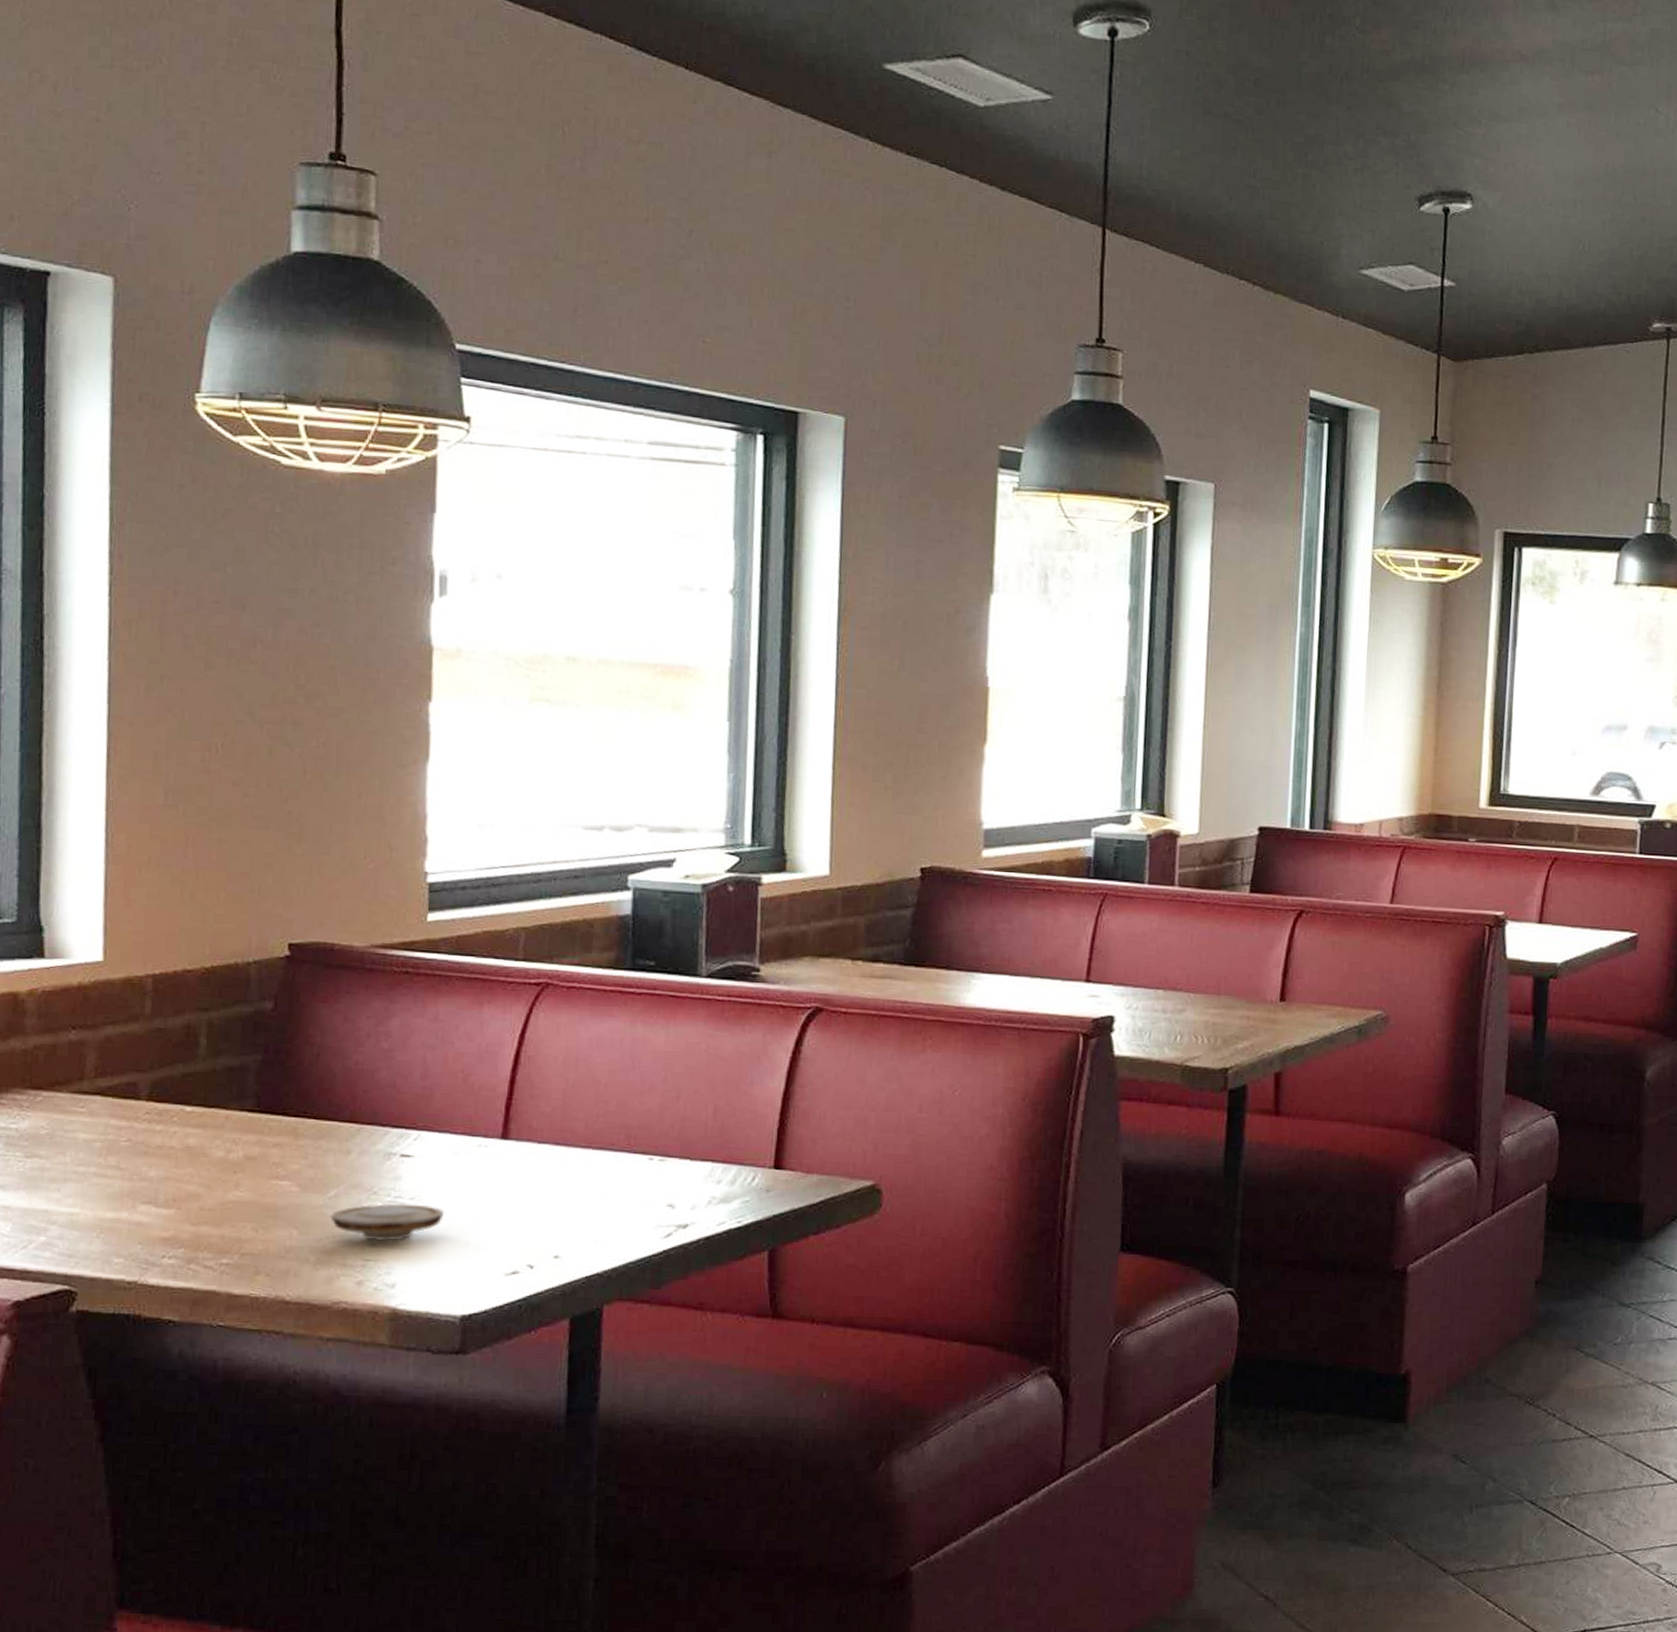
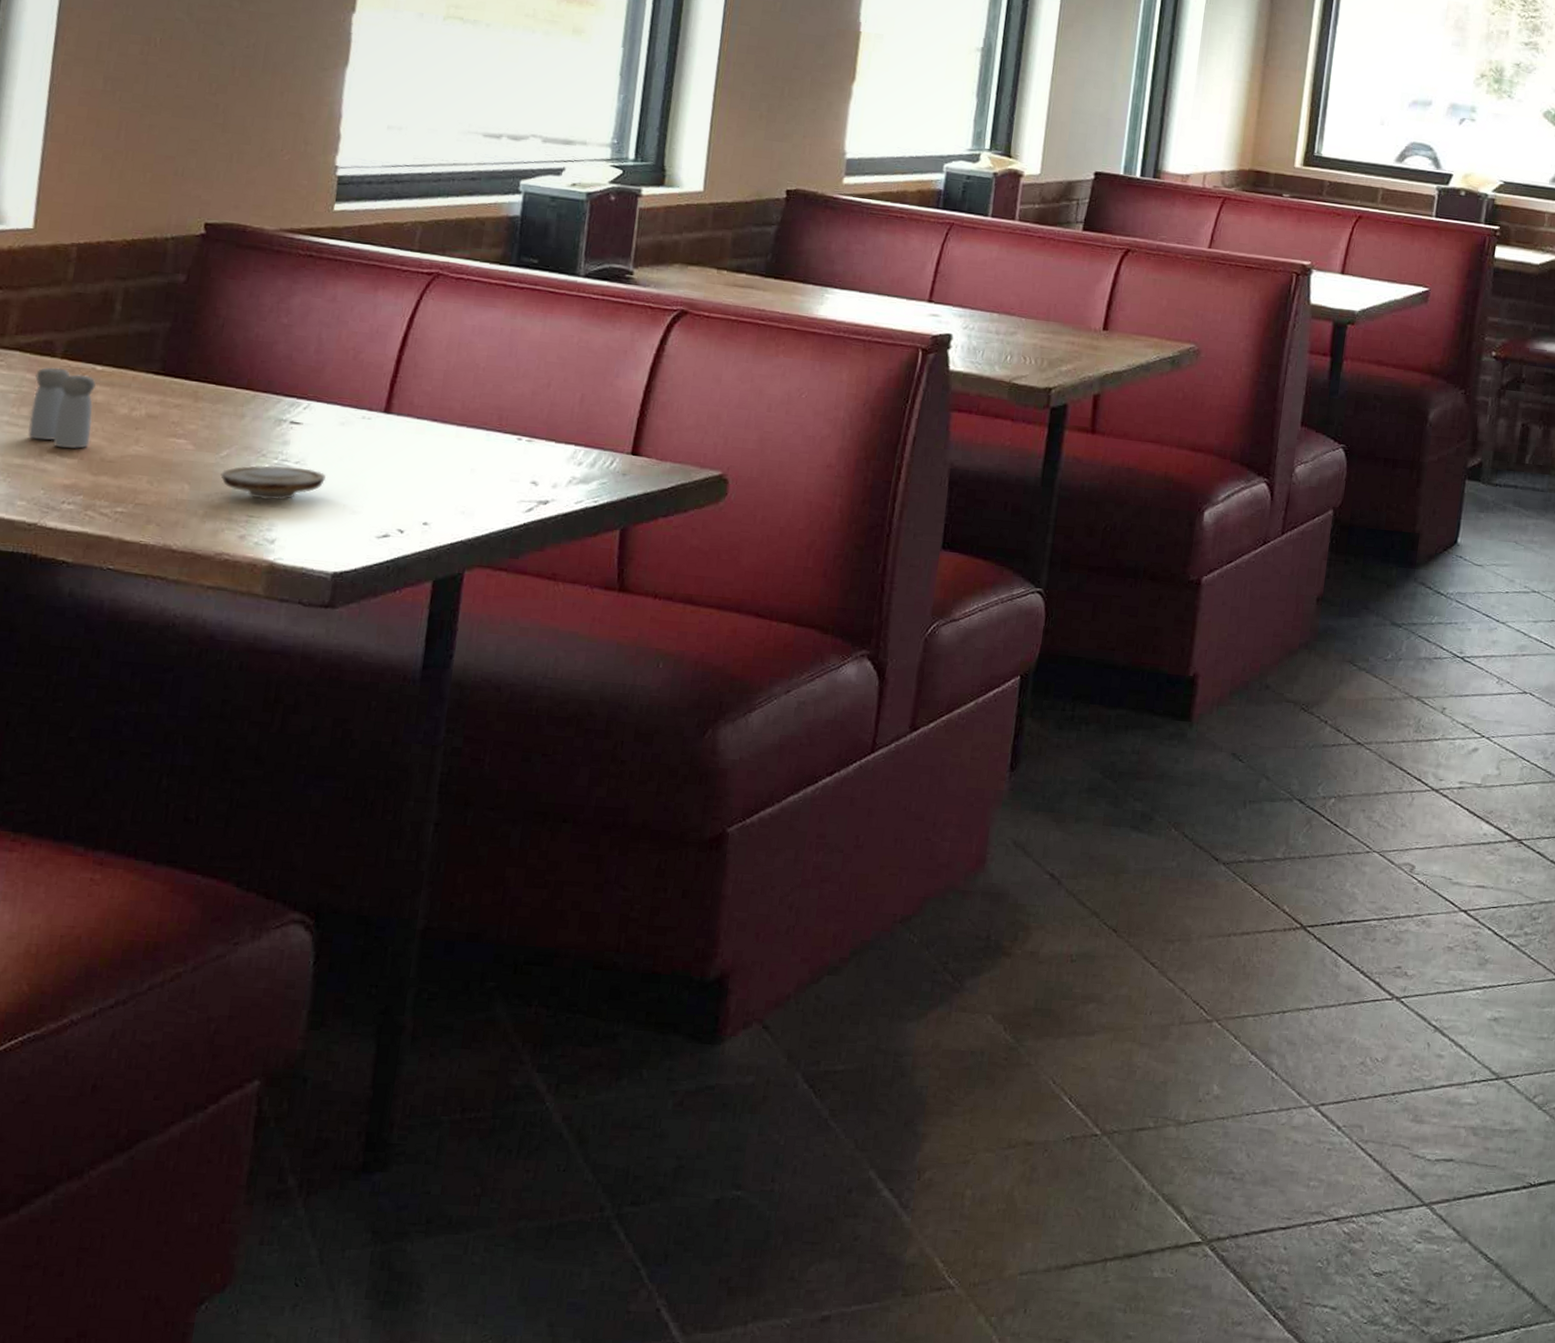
salt and pepper shaker: none [118,1111,186,1198] -> present [28,367,96,449]

